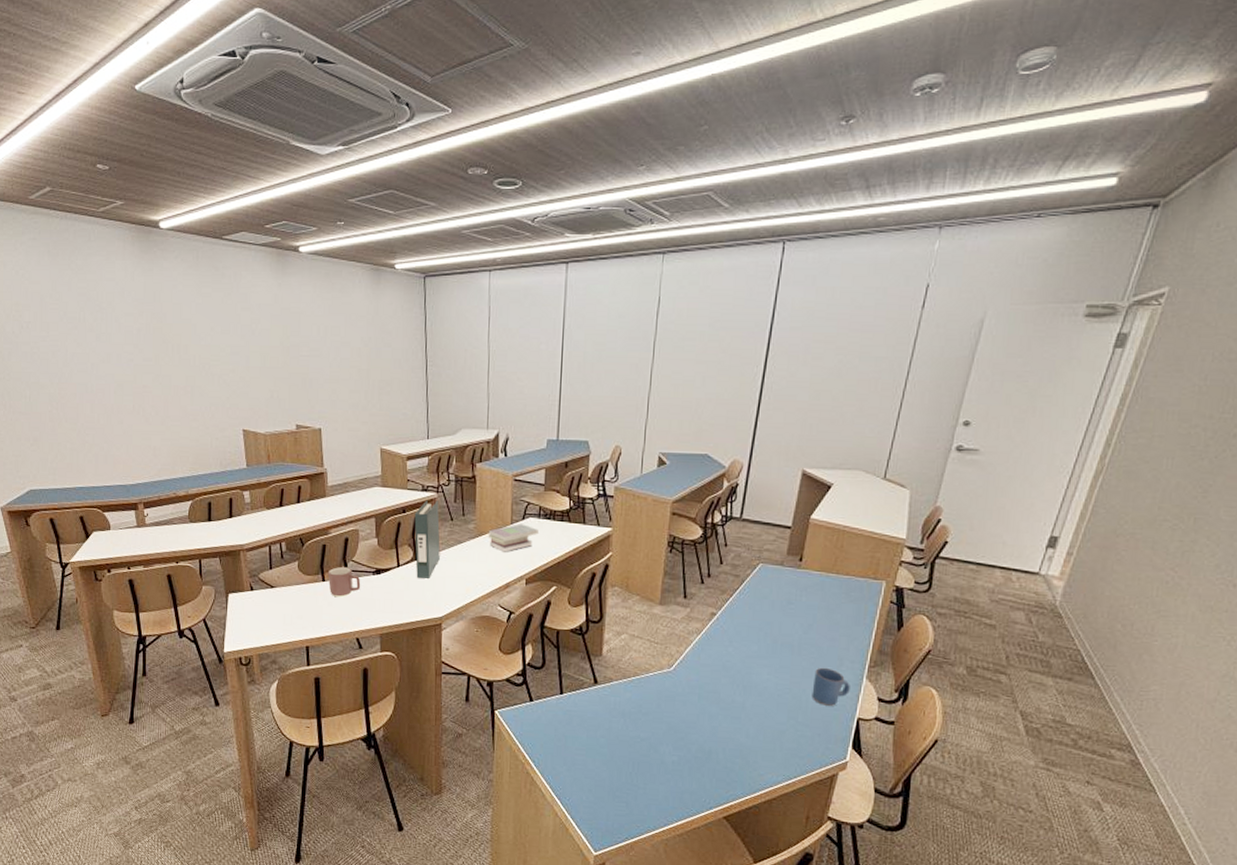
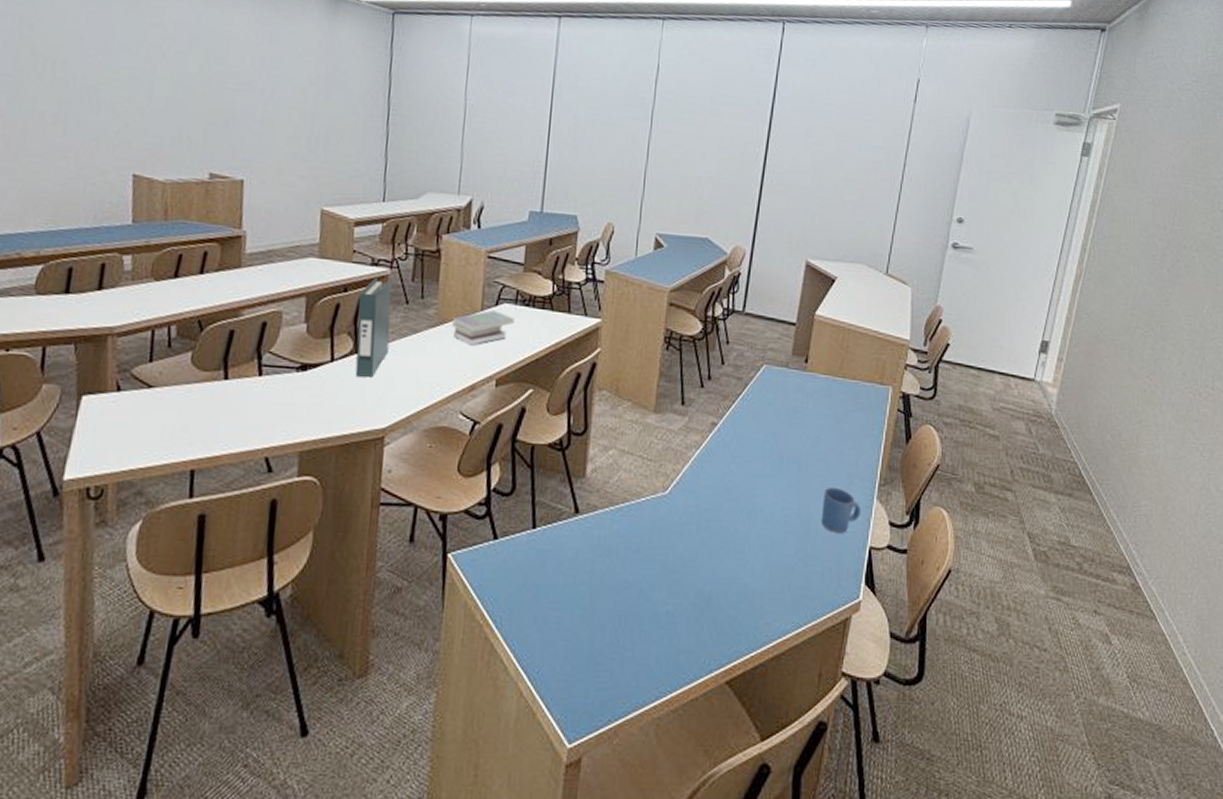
mug: present [327,566,361,598] -> none [232,359,279,402]

